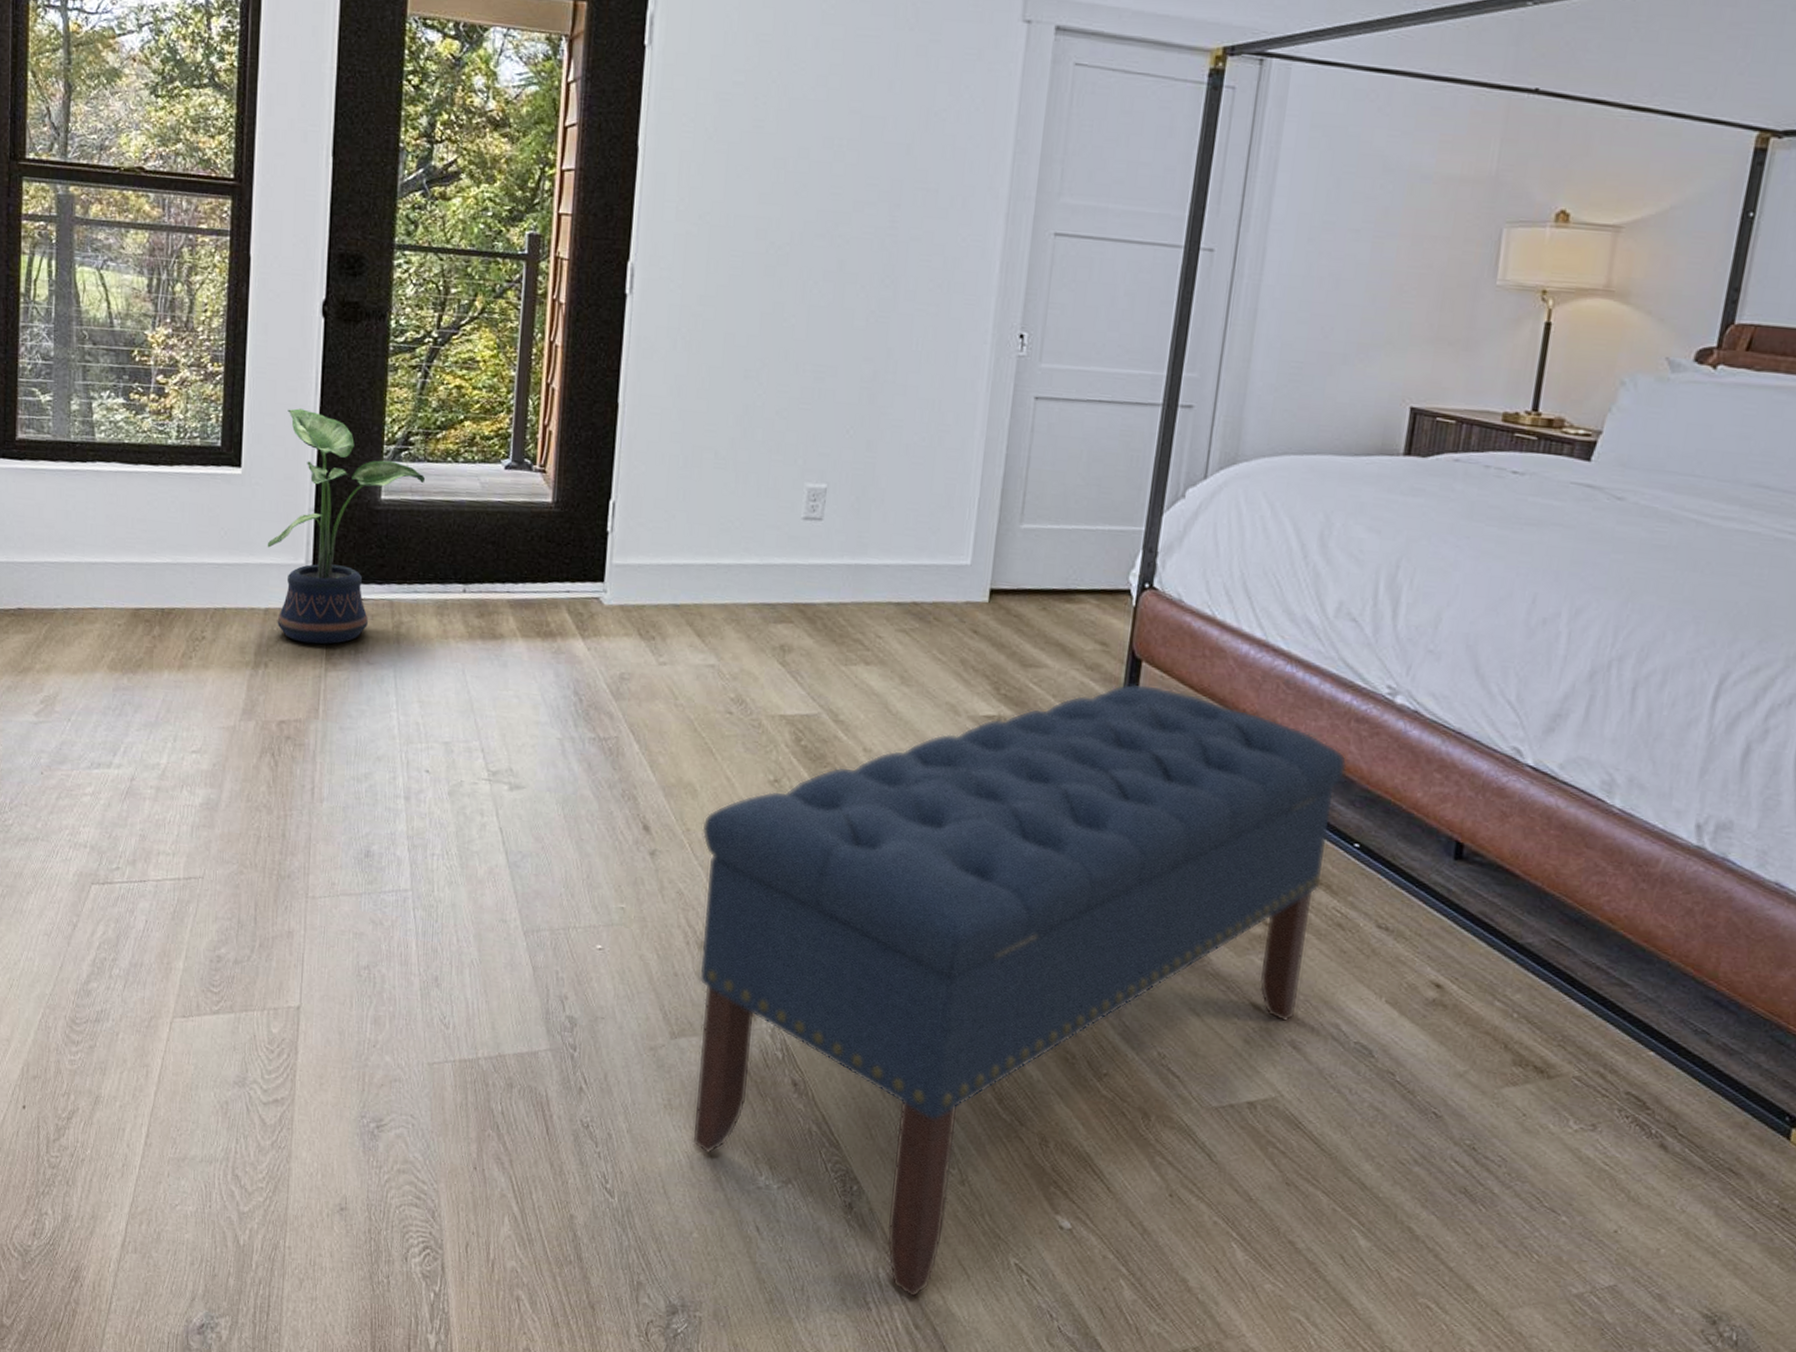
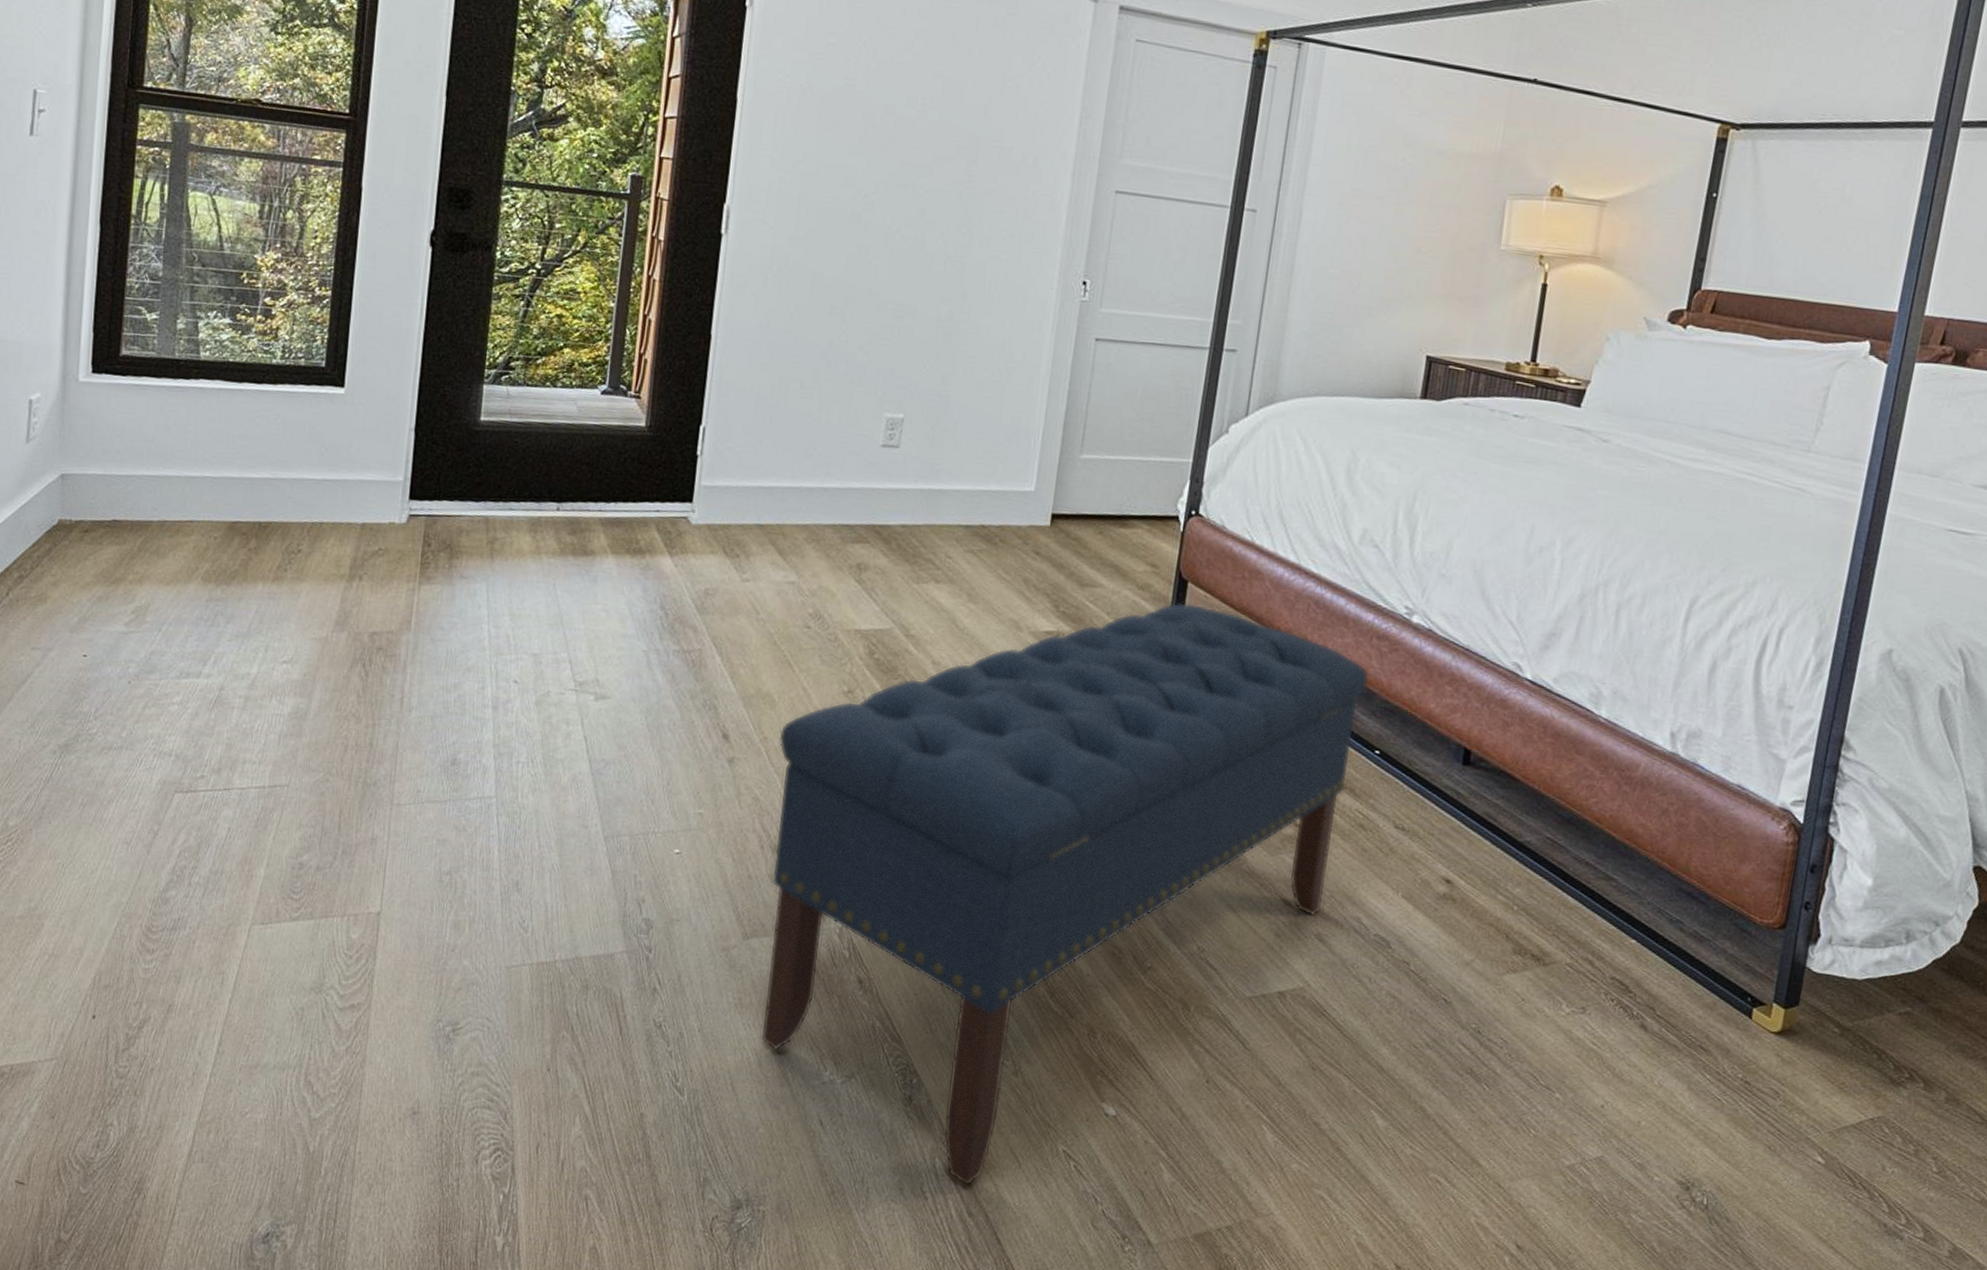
potted plant: present [267,408,426,645] -> none [366,332,525,559]

